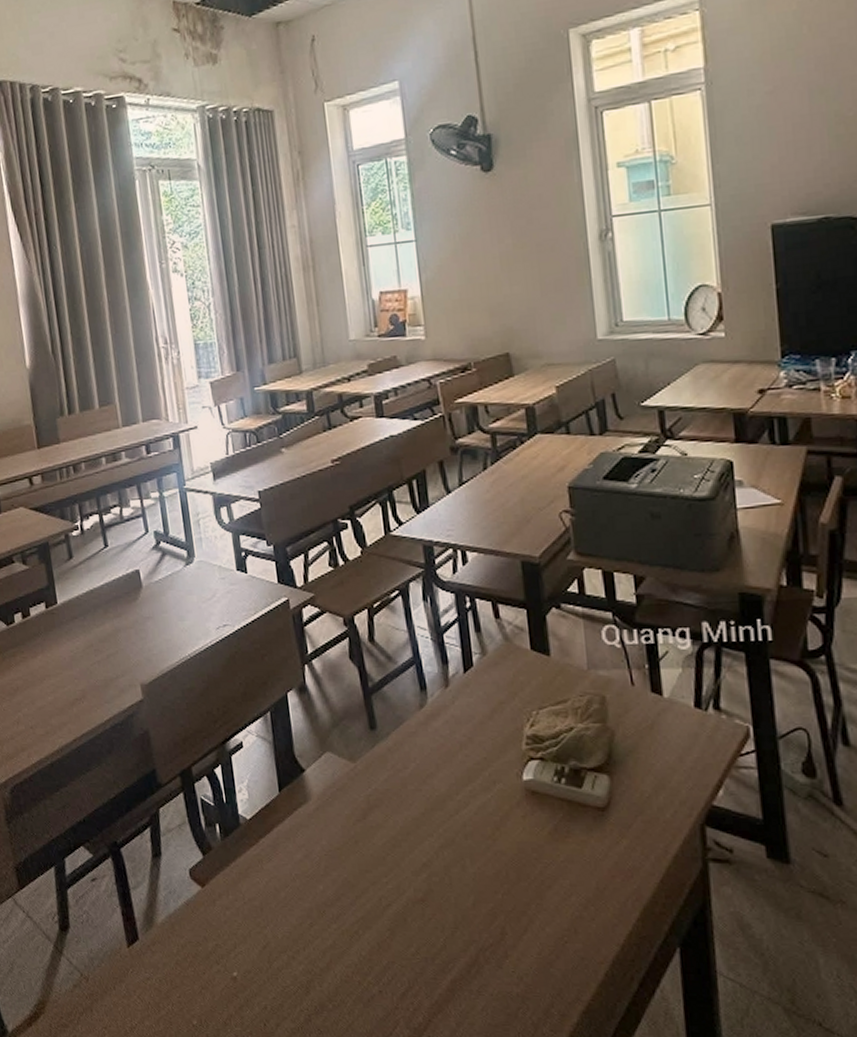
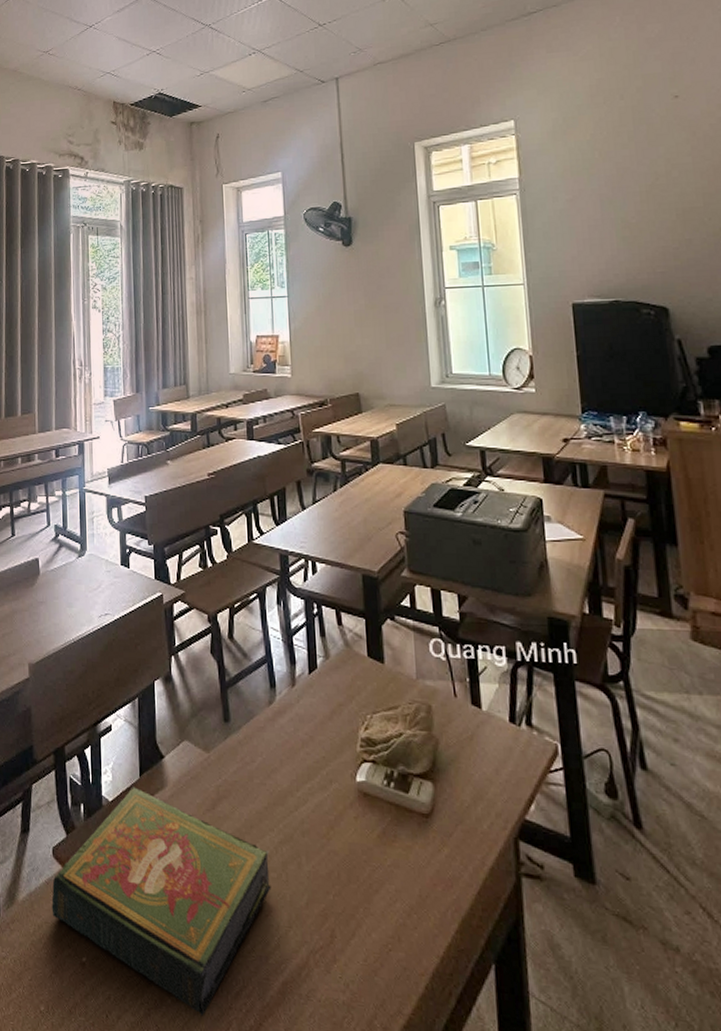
book: none [192,803,434,1018] -> present [51,786,272,1017]

